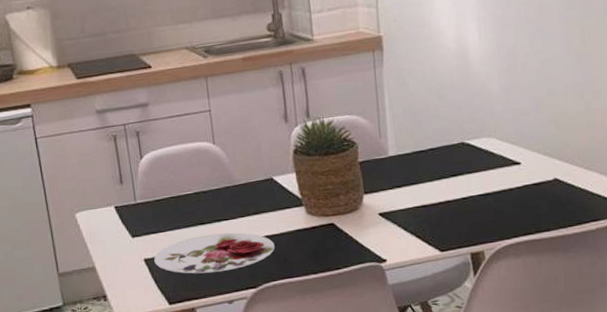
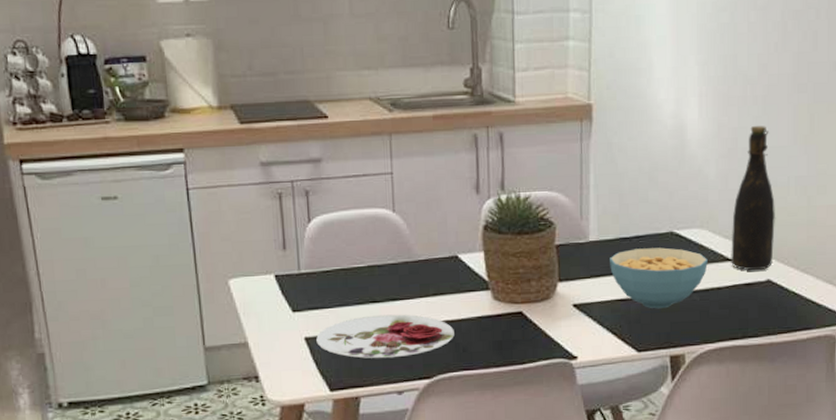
cereal bowl: none [409,156,498,212] -> present [610,247,708,309]
bottle: none [517,41,559,172] -> present [731,126,776,271]

